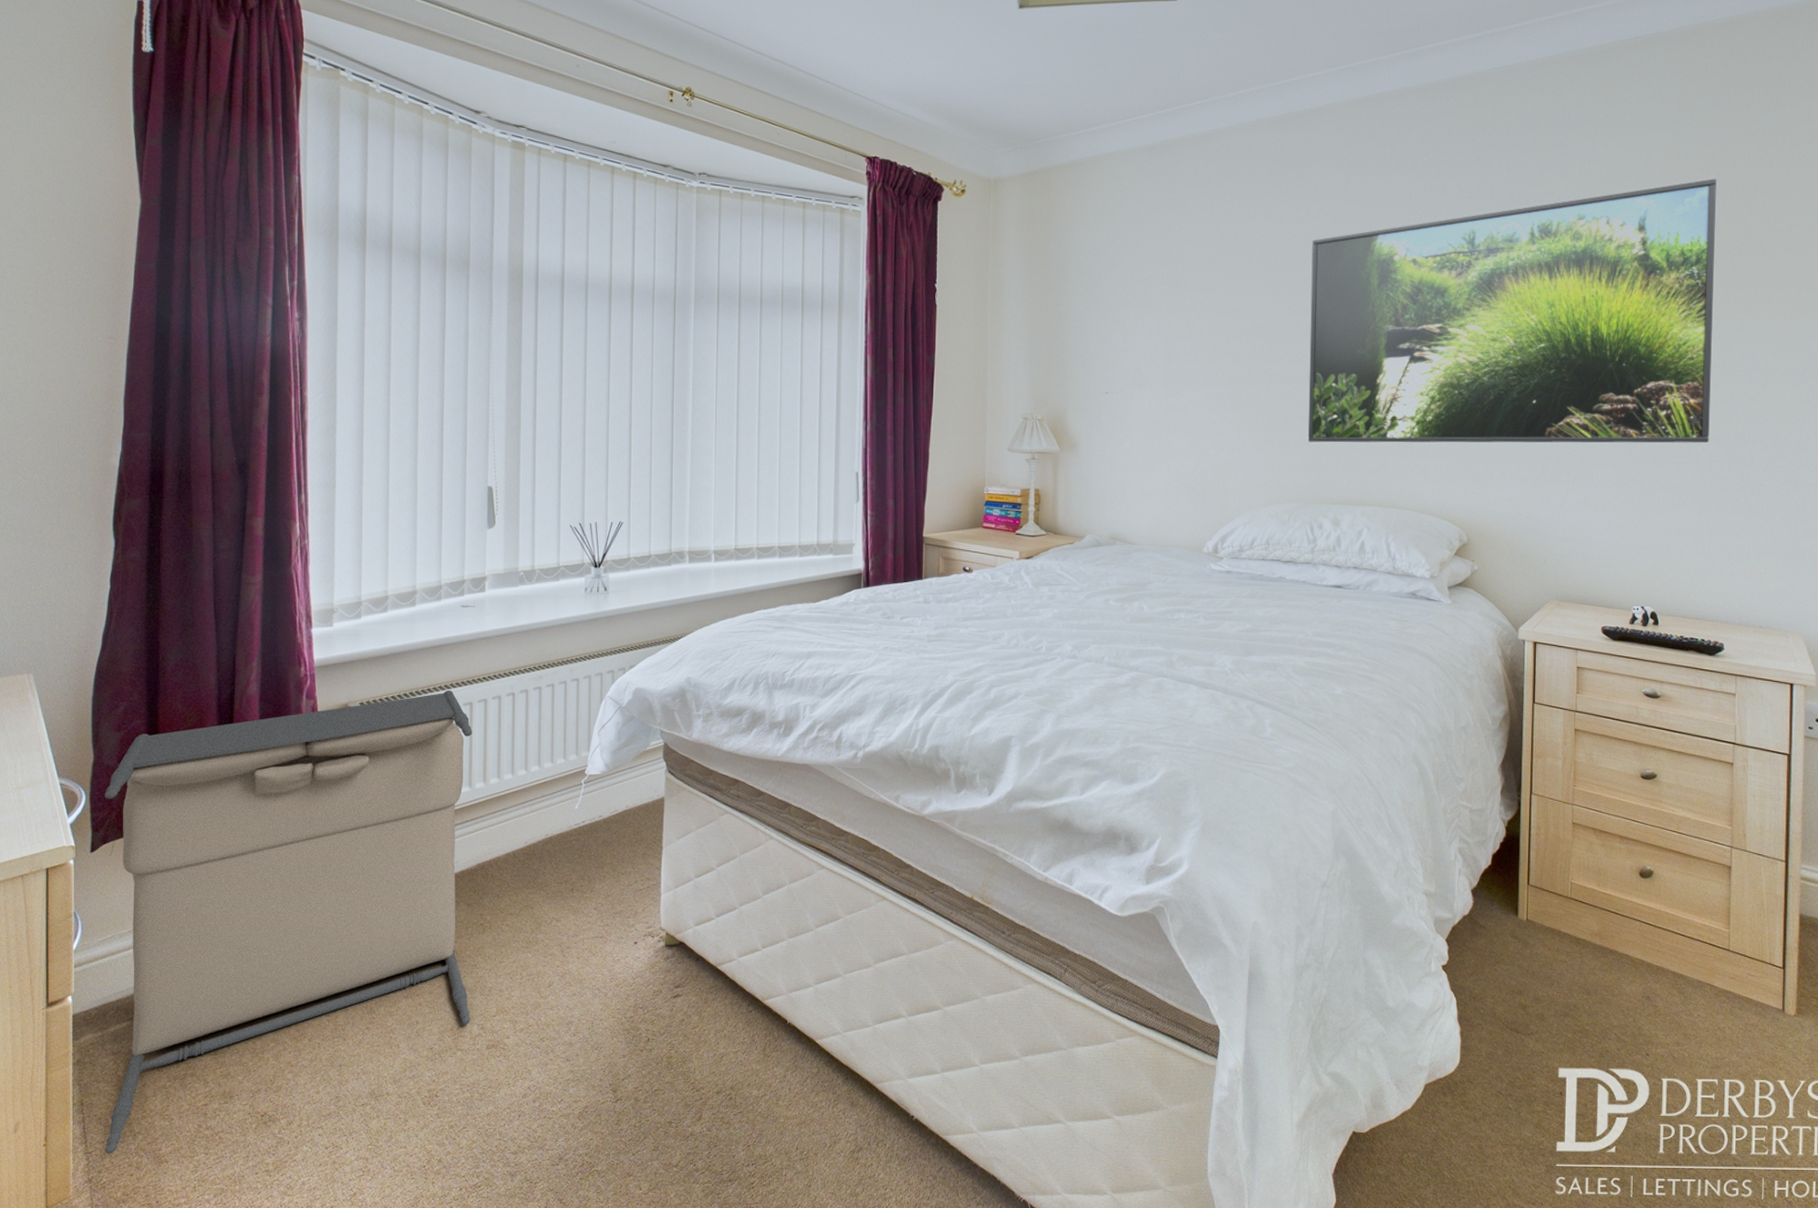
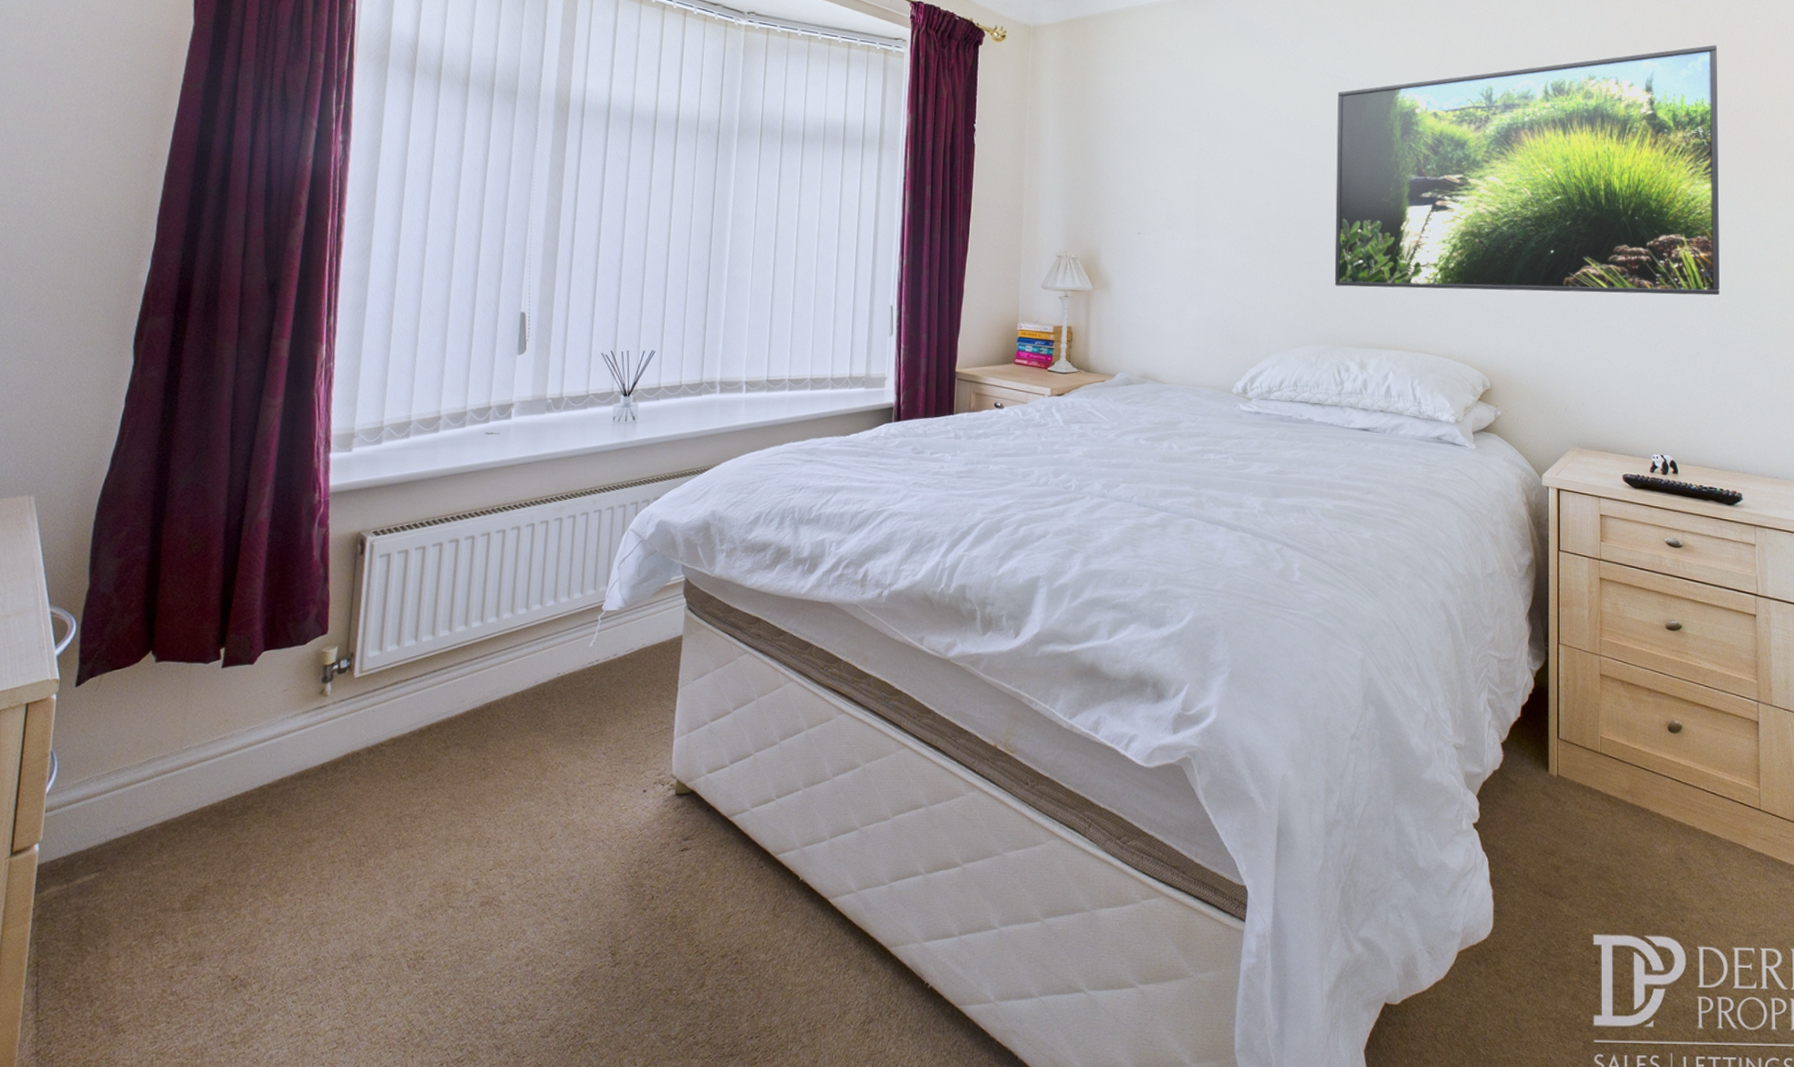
laundry hamper: present [104,691,473,1154] -> none [57,520,489,1023]

